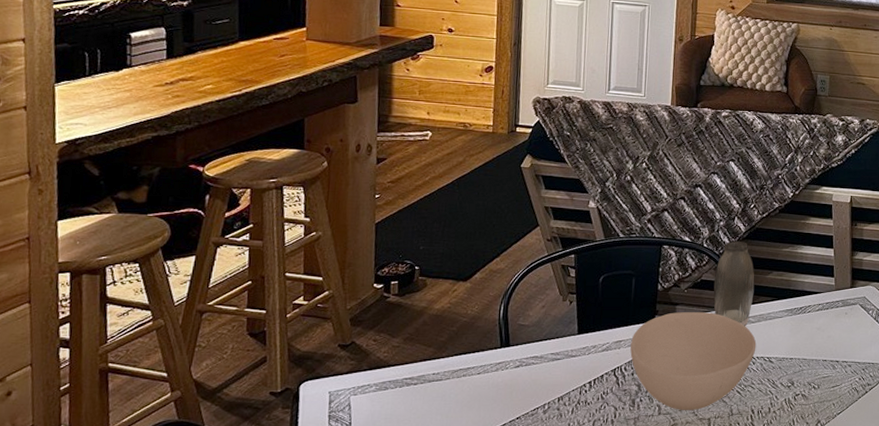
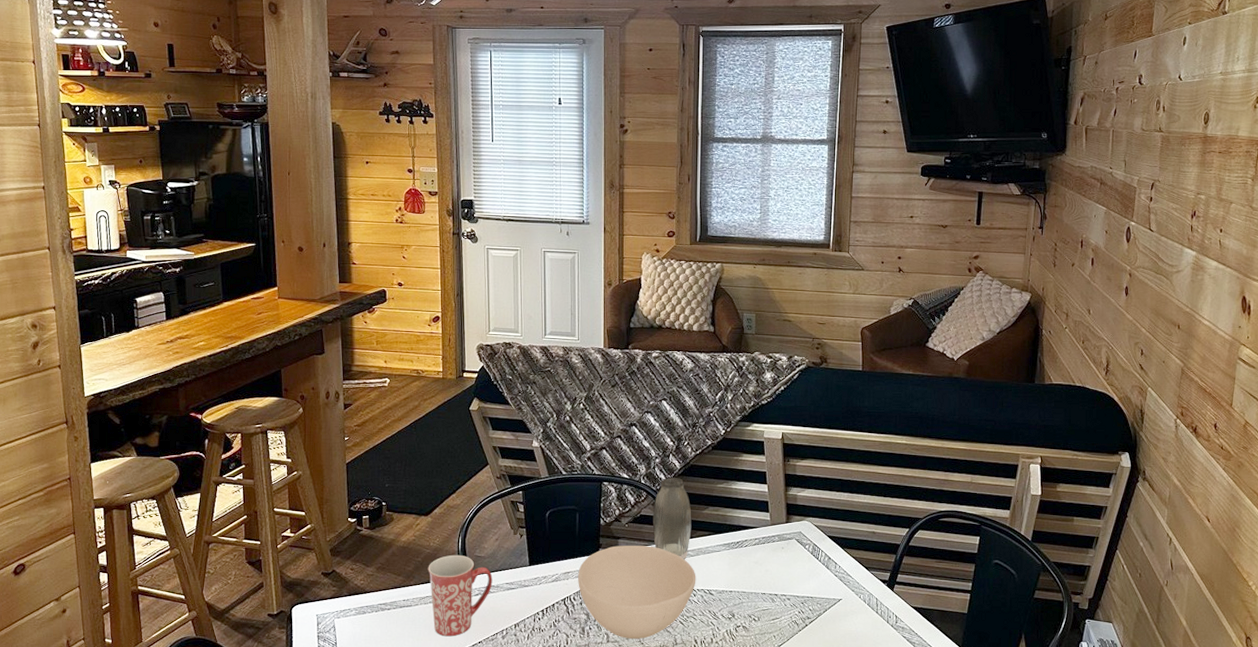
mug: none [463,323,537,413] -> present [428,554,493,637]

